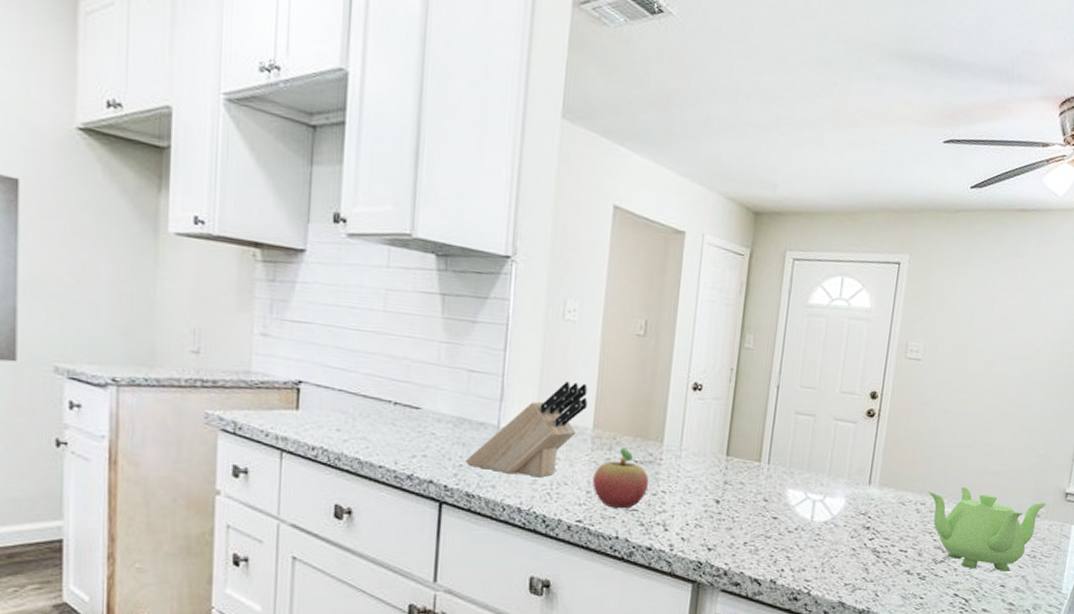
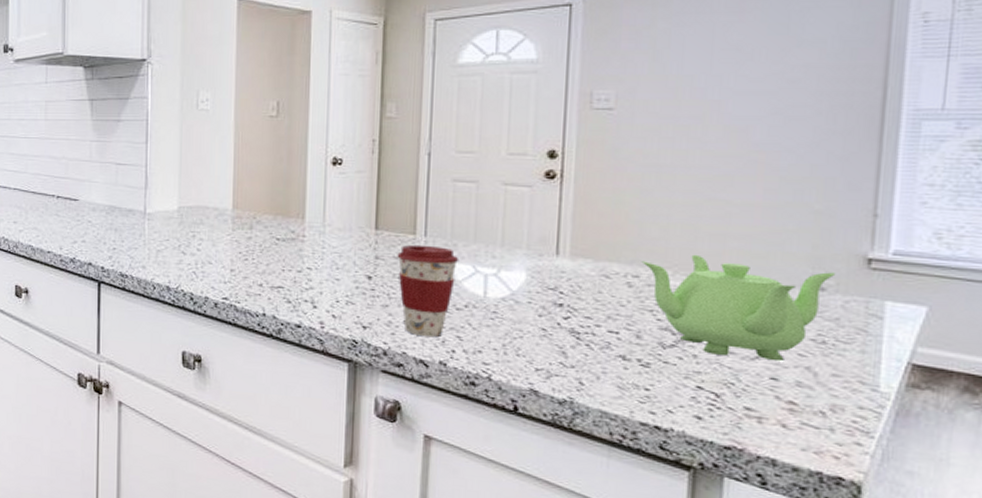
knife block: present [465,381,588,478] -> none [118,167,226,258]
fruit: present [593,447,649,509] -> none [236,226,292,286]
coffee cup: none [742,471,794,558] -> present [397,244,459,338]

